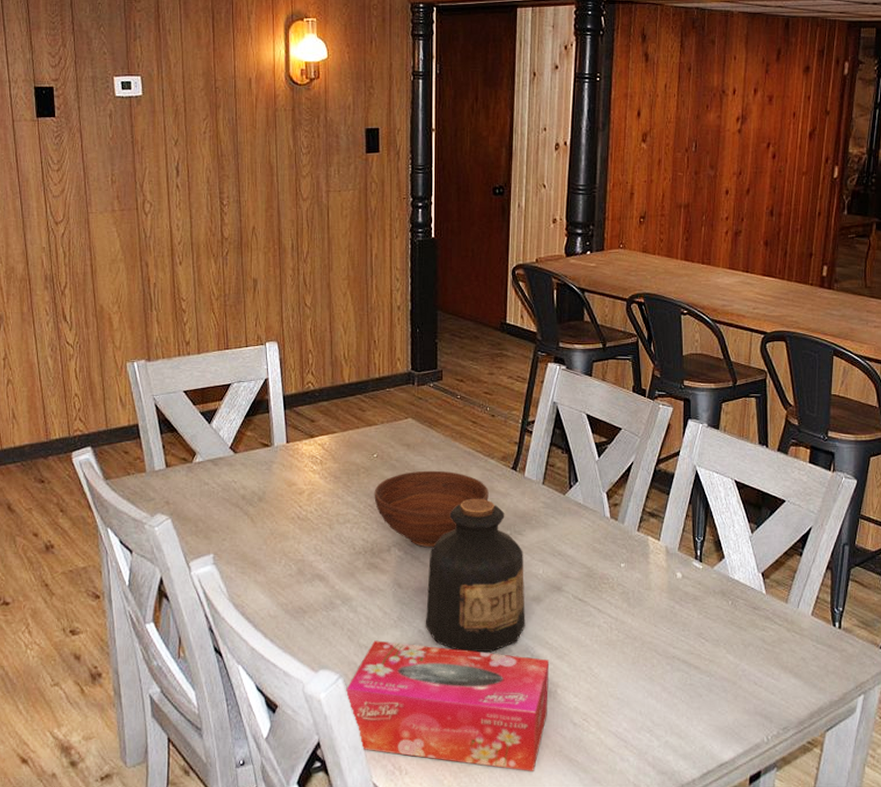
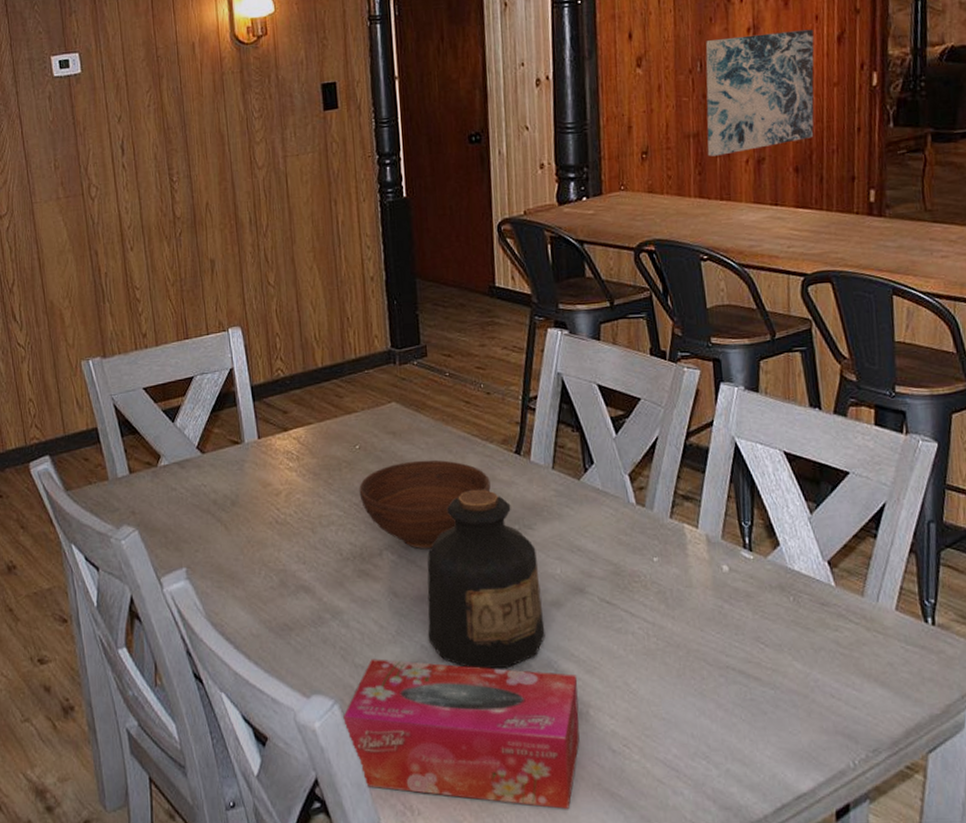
wall art: none [694,124,790,226] -> present [705,29,814,157]

